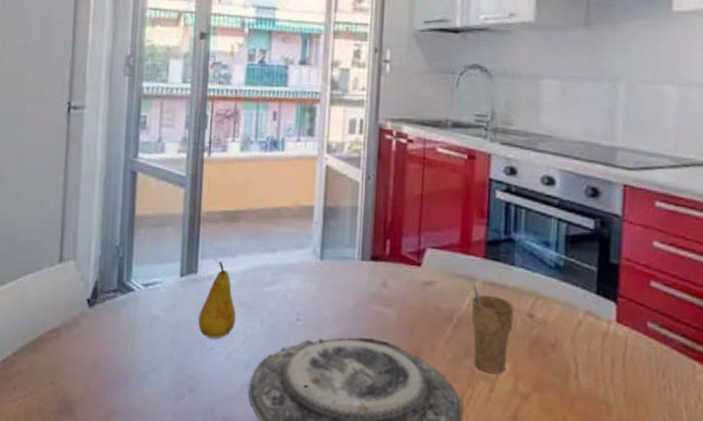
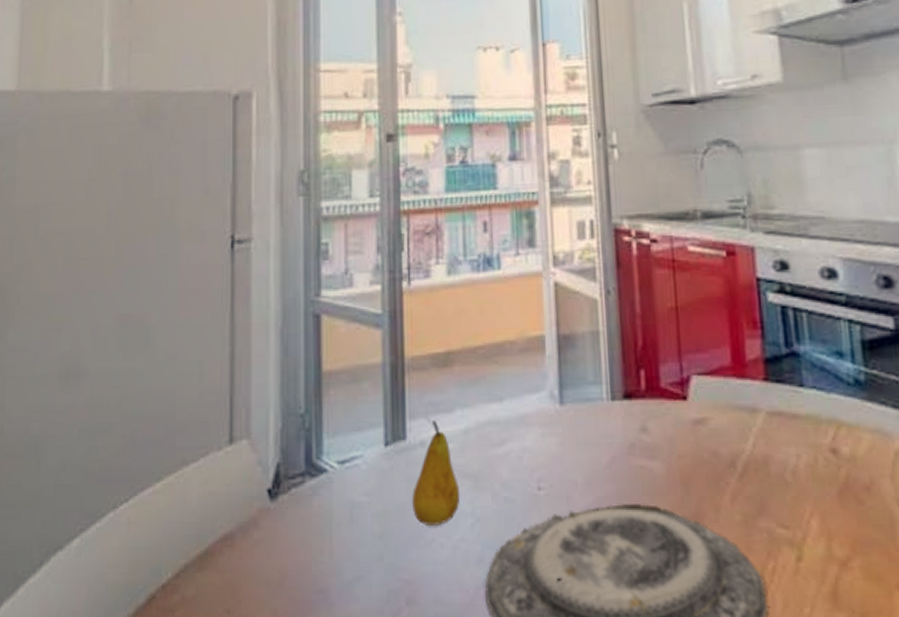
cup: present [471,285,514,373] -> none [755,417,814,534]

